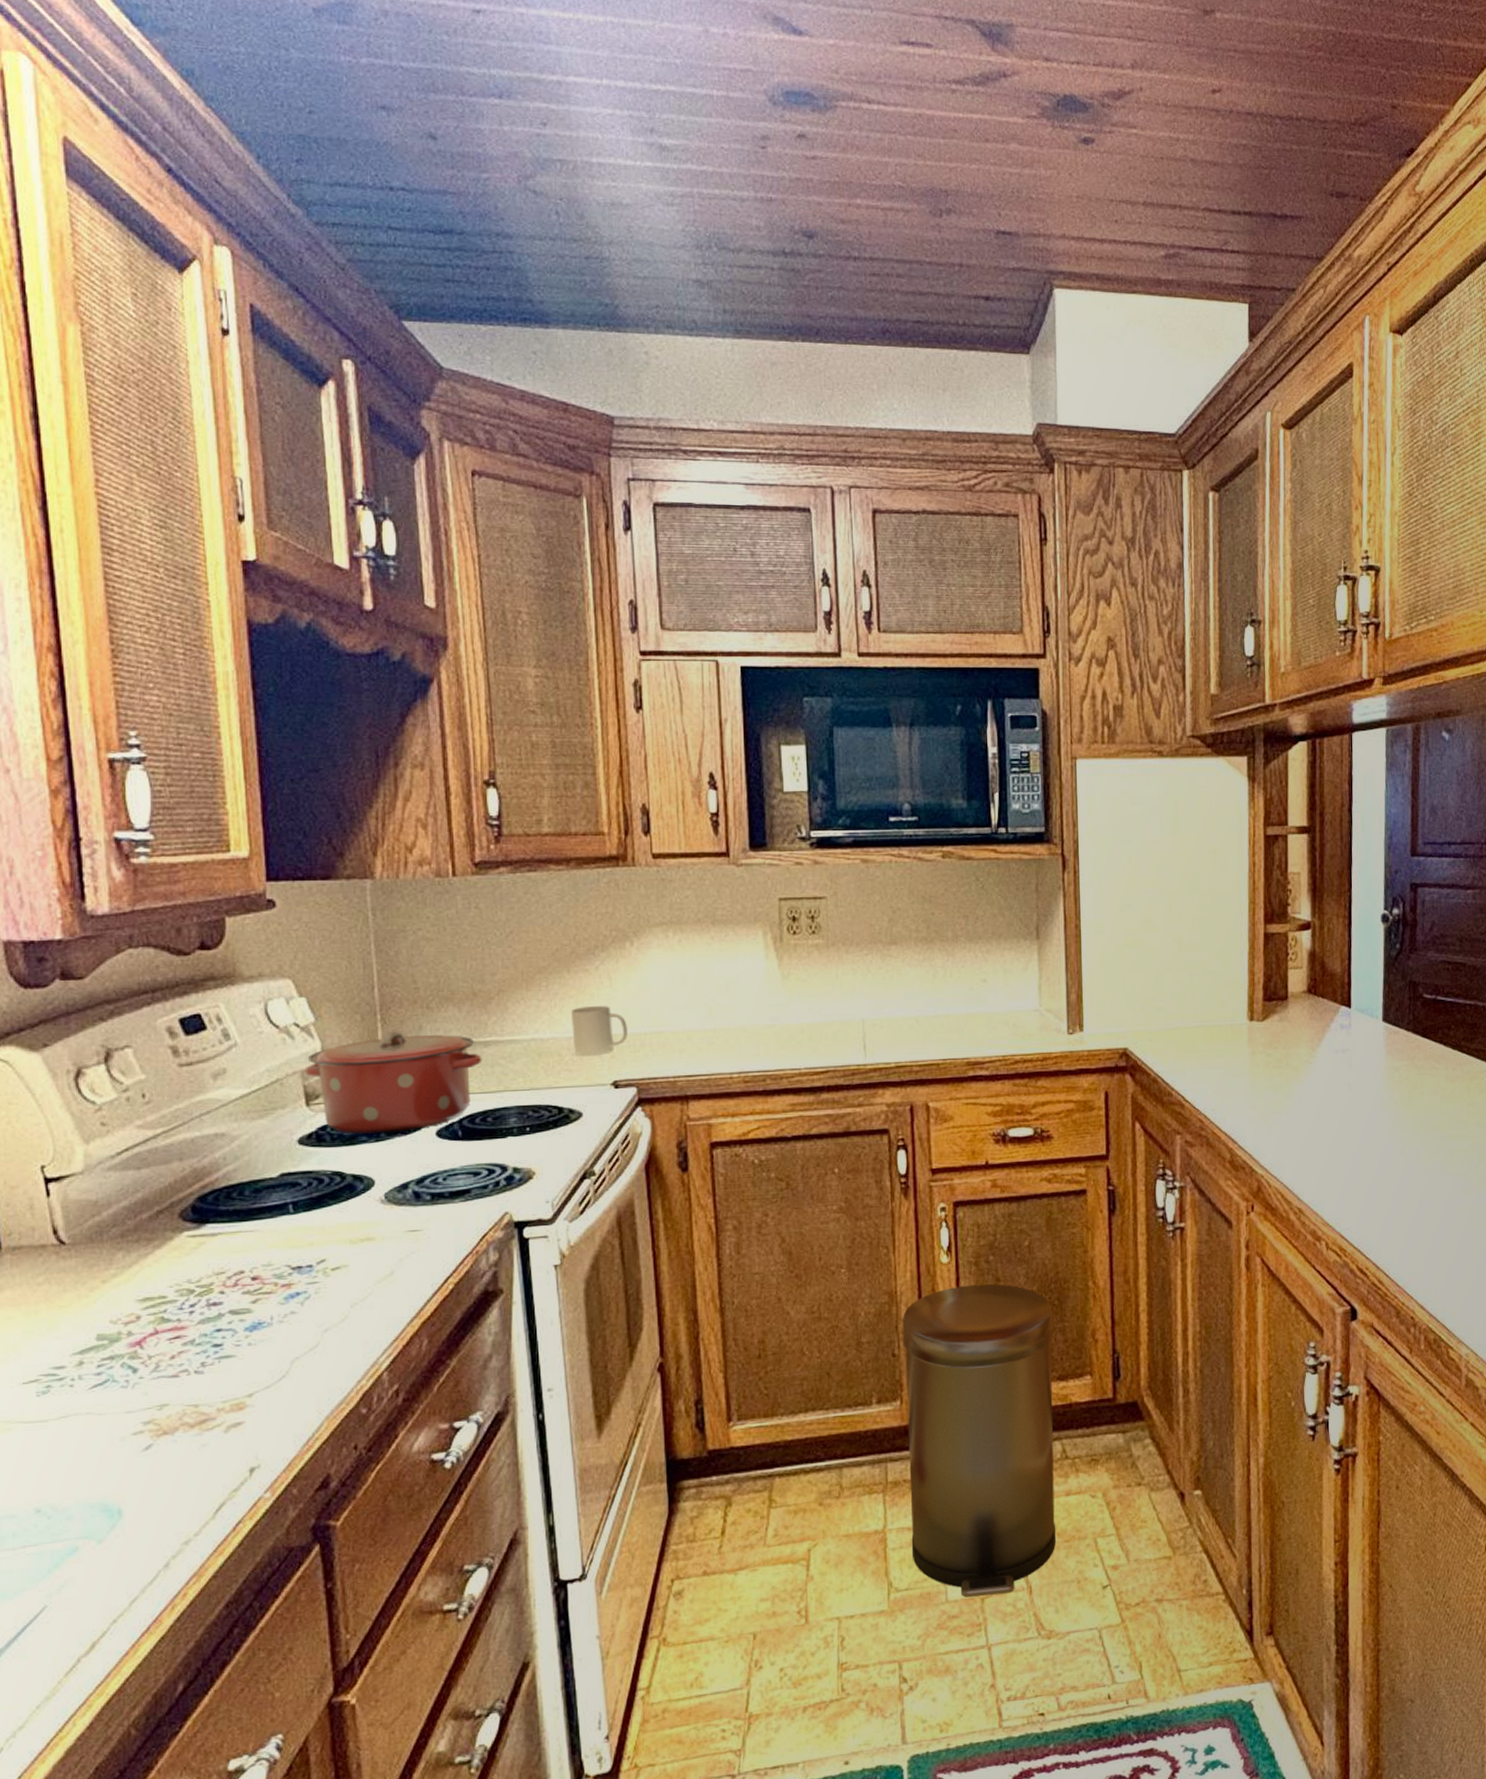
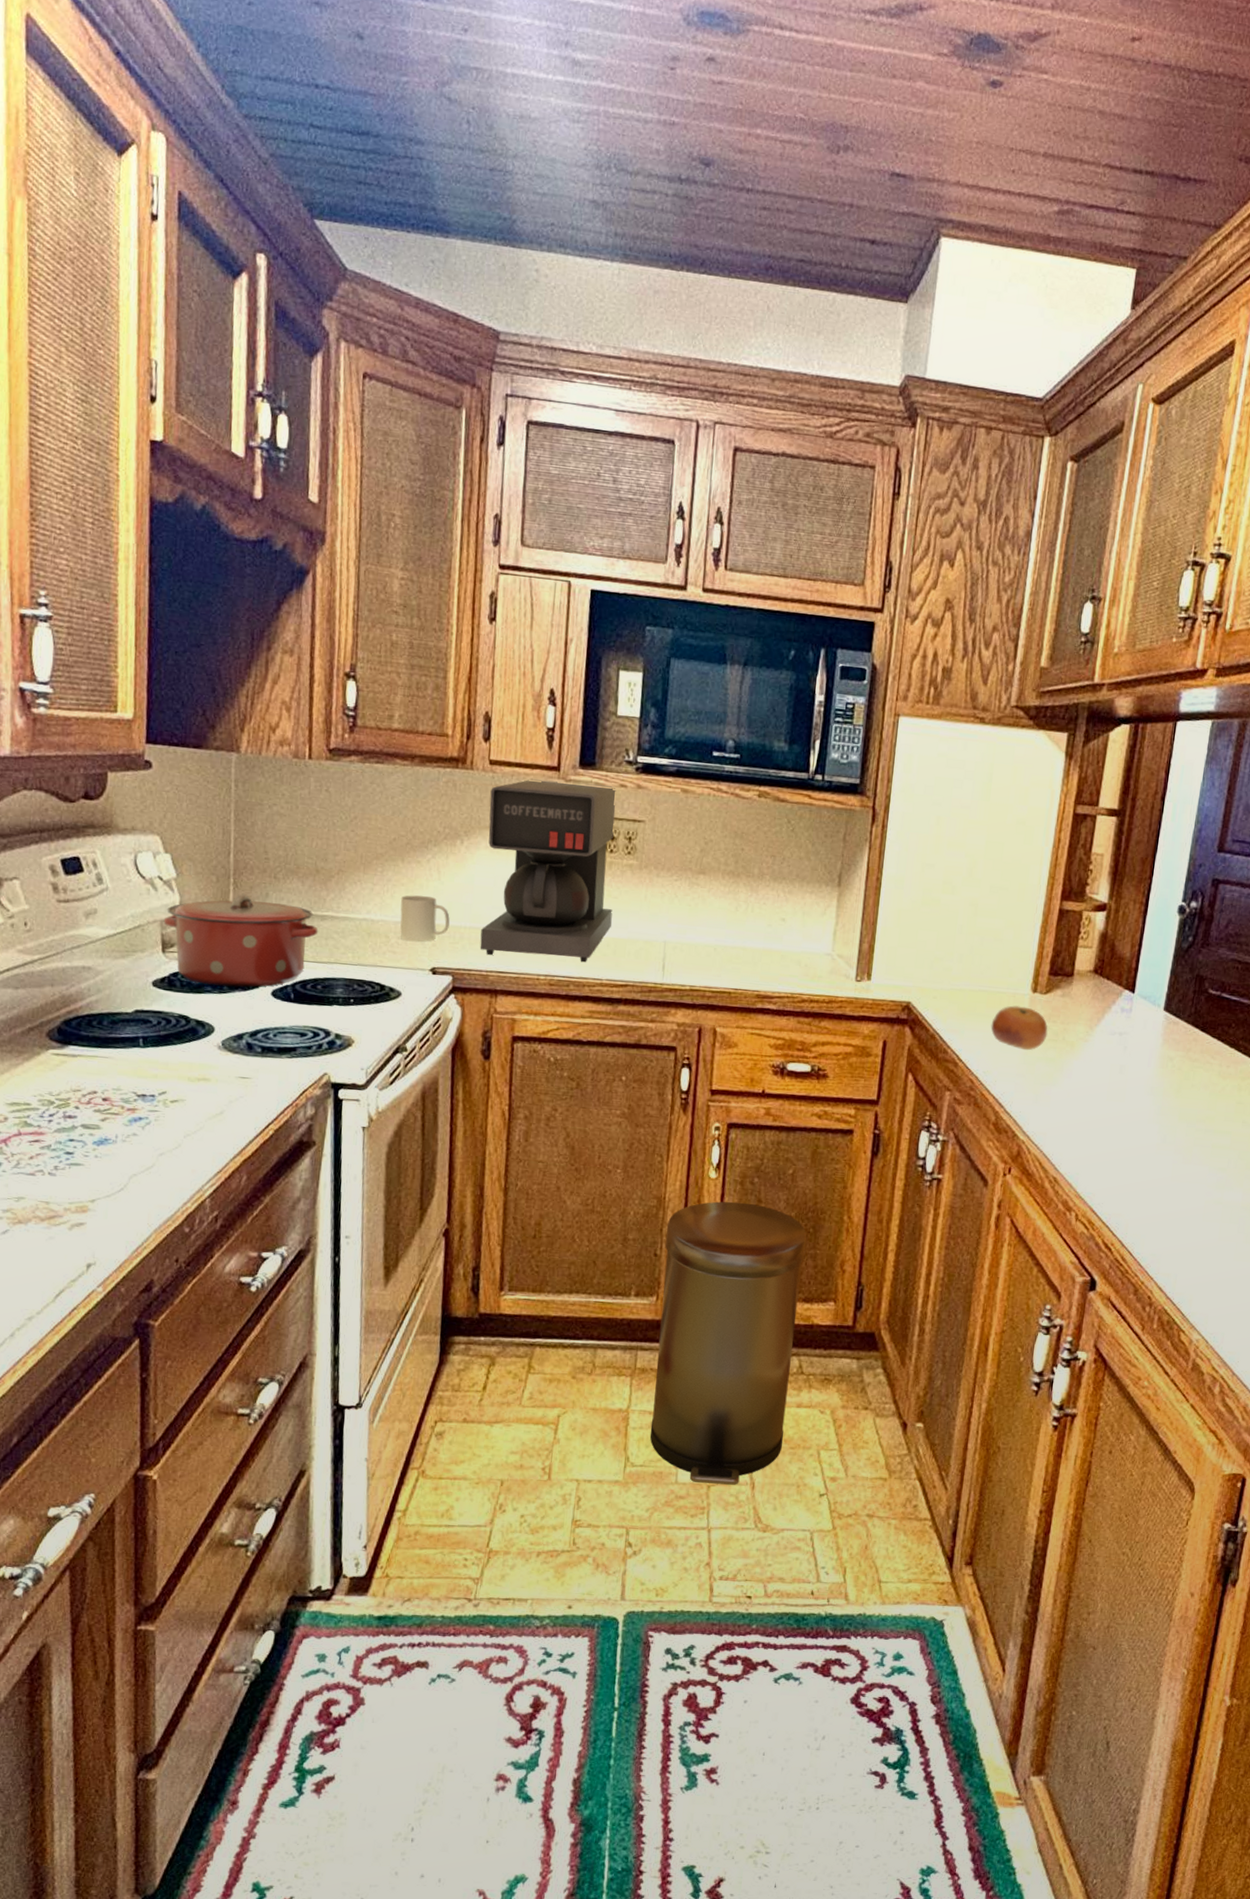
coffee maker: none [657,866,804,1059] -> present [480,779,616,963]
fruit: none [1212,1037,1271,1082] -> present [990,1005,1048,1051]

